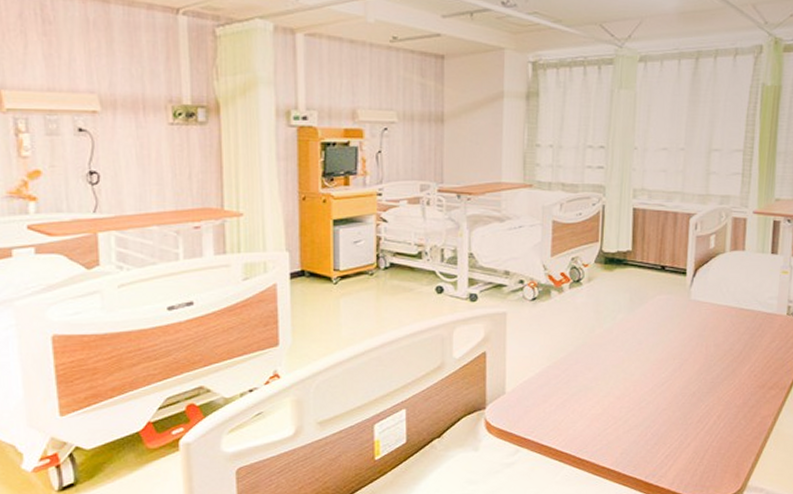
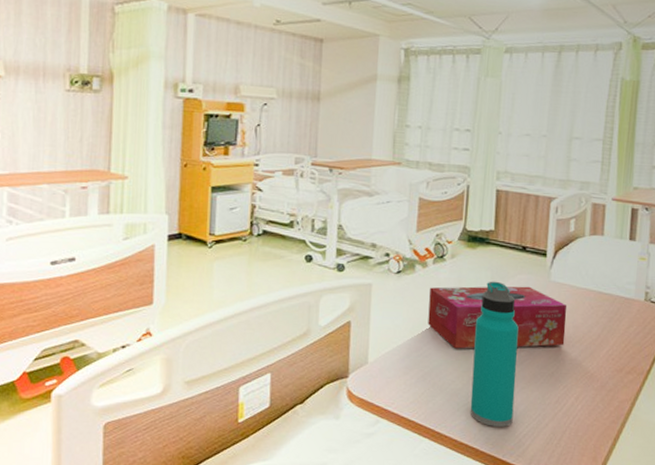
tissue box: none [565,307,708,374] -> present [428,286,567,349]
water bottle: none [611,303,659,449] -> present [470,281,519,427]

